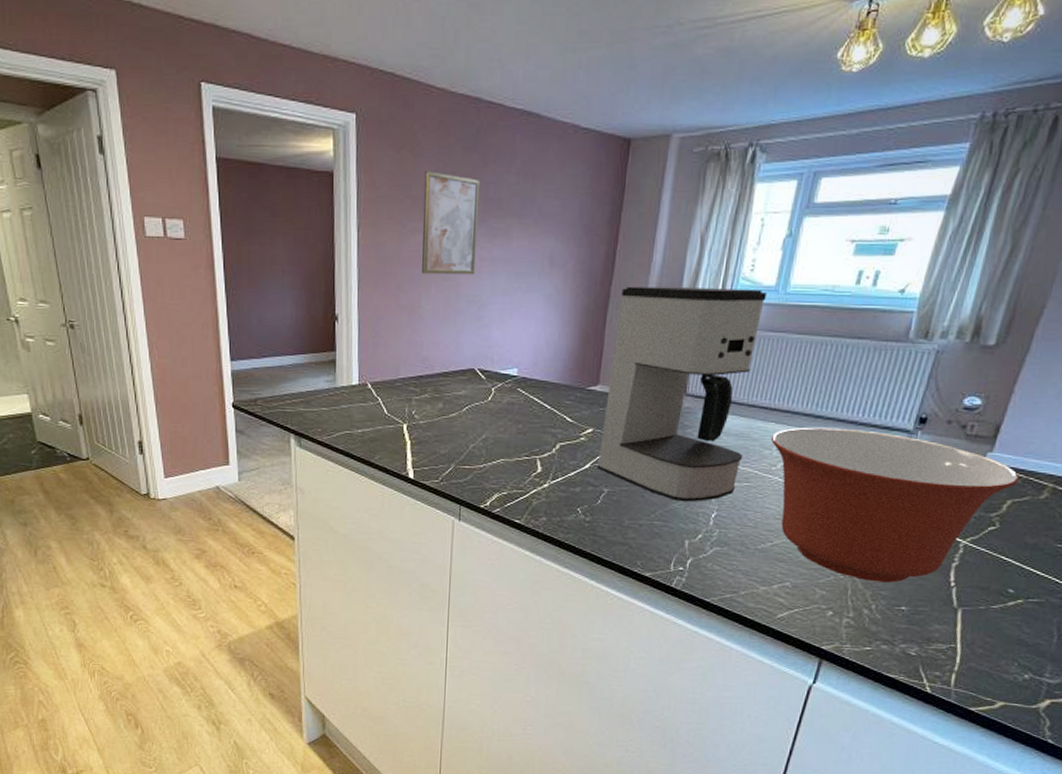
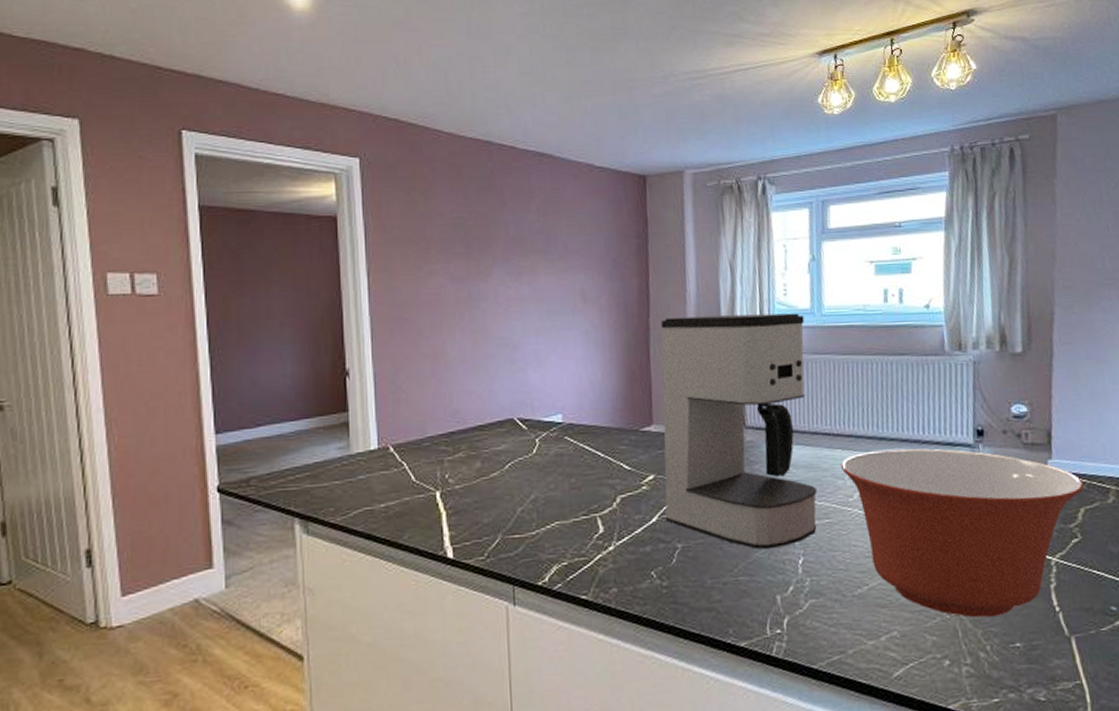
wall art: present [422,171,481,275] -> none [438,212,503,318]

